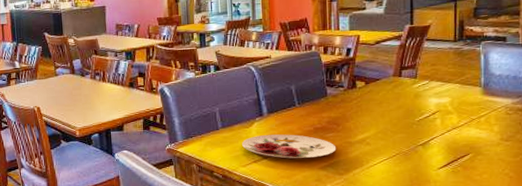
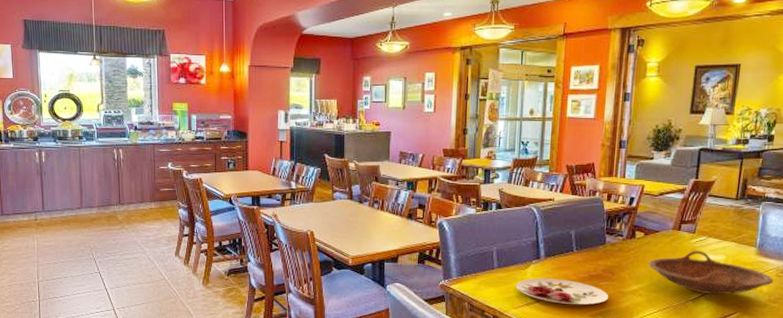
bowl: none [373,94,504,138] -> present [648,250,774,295]

